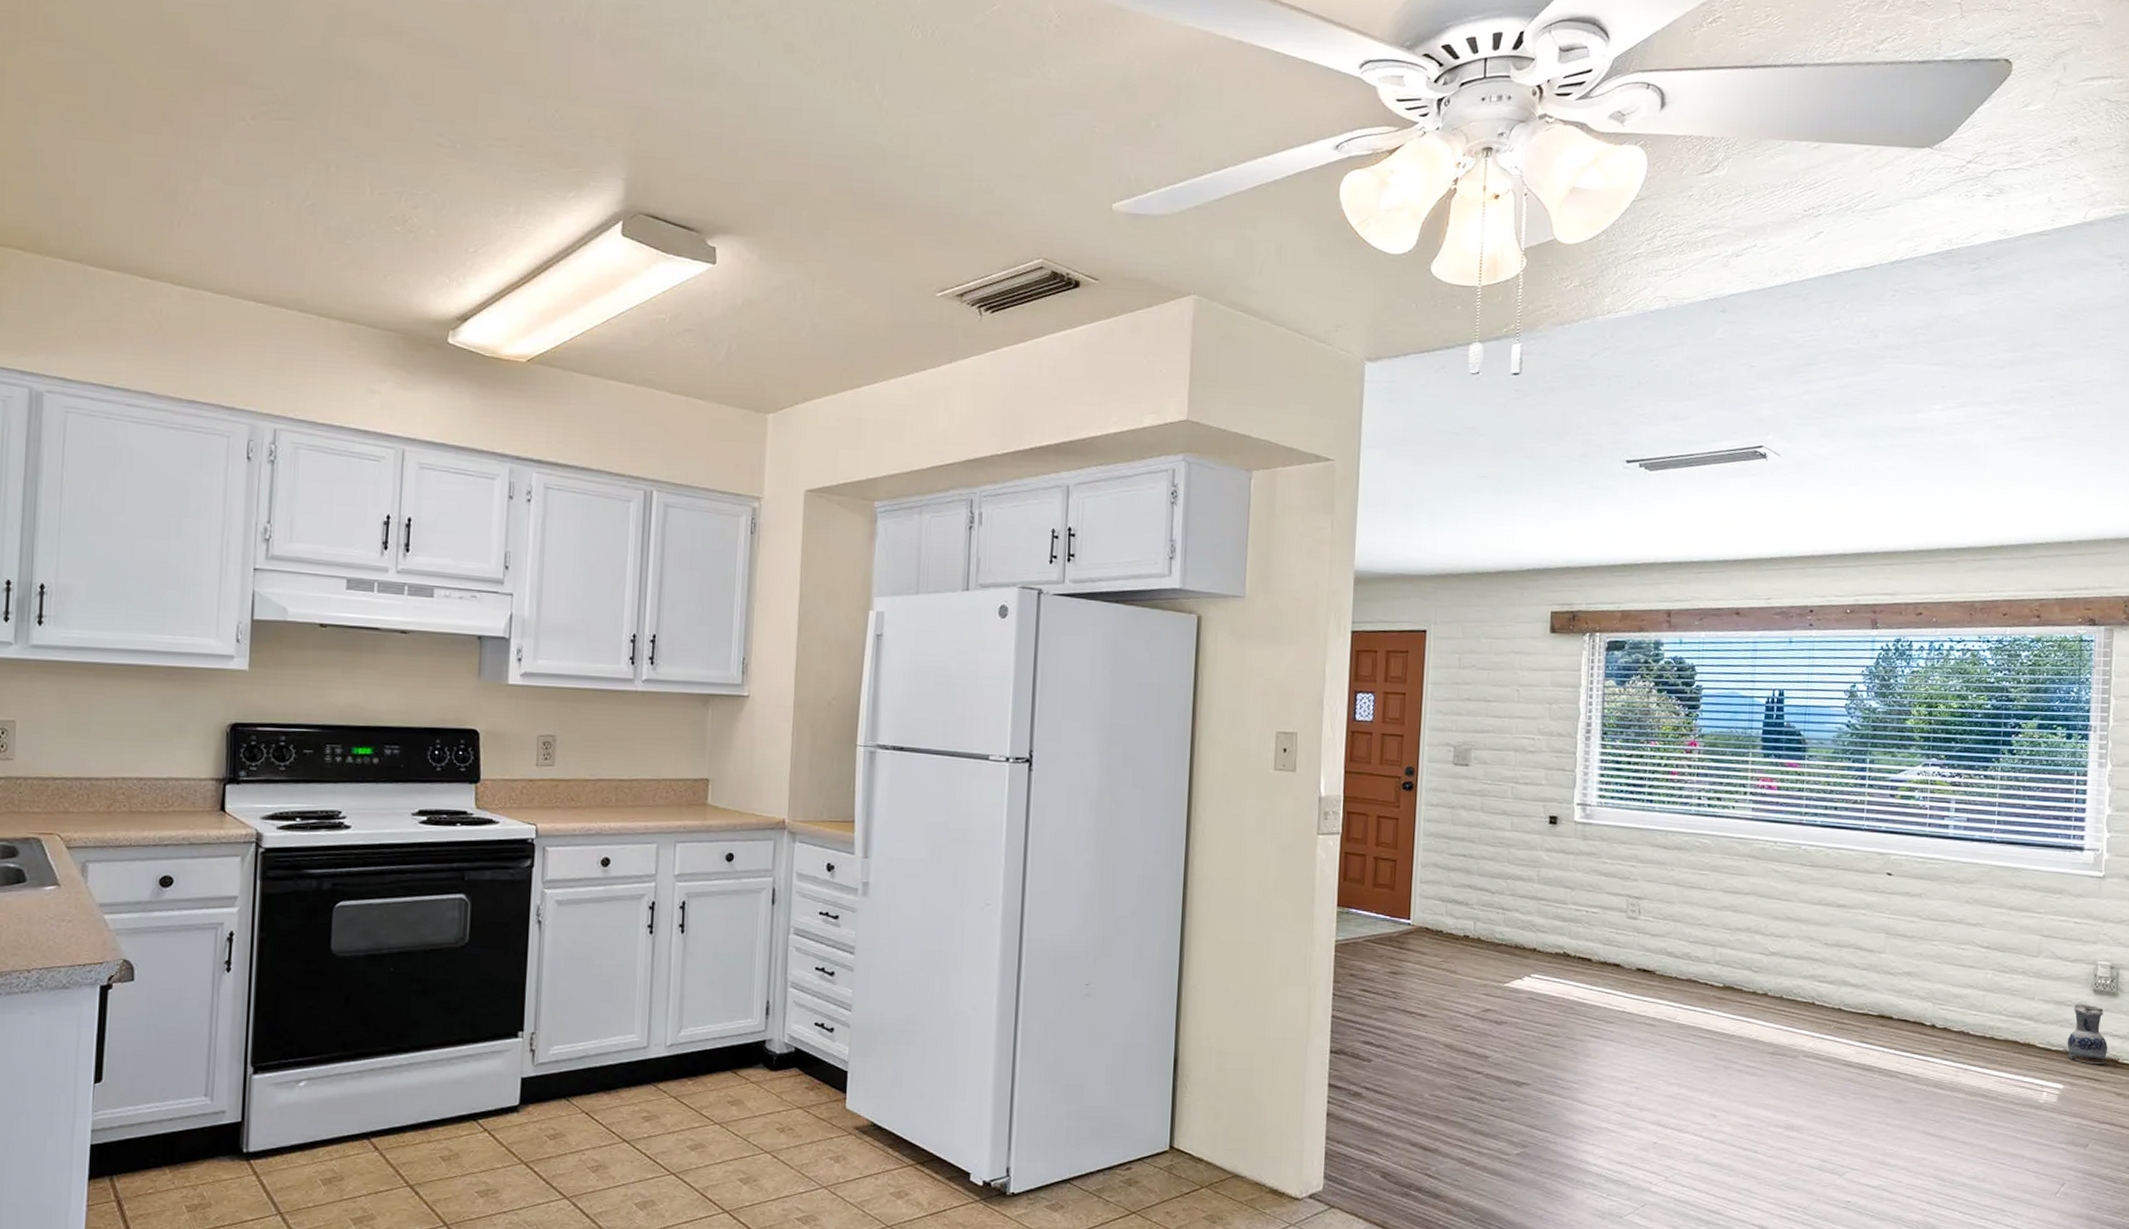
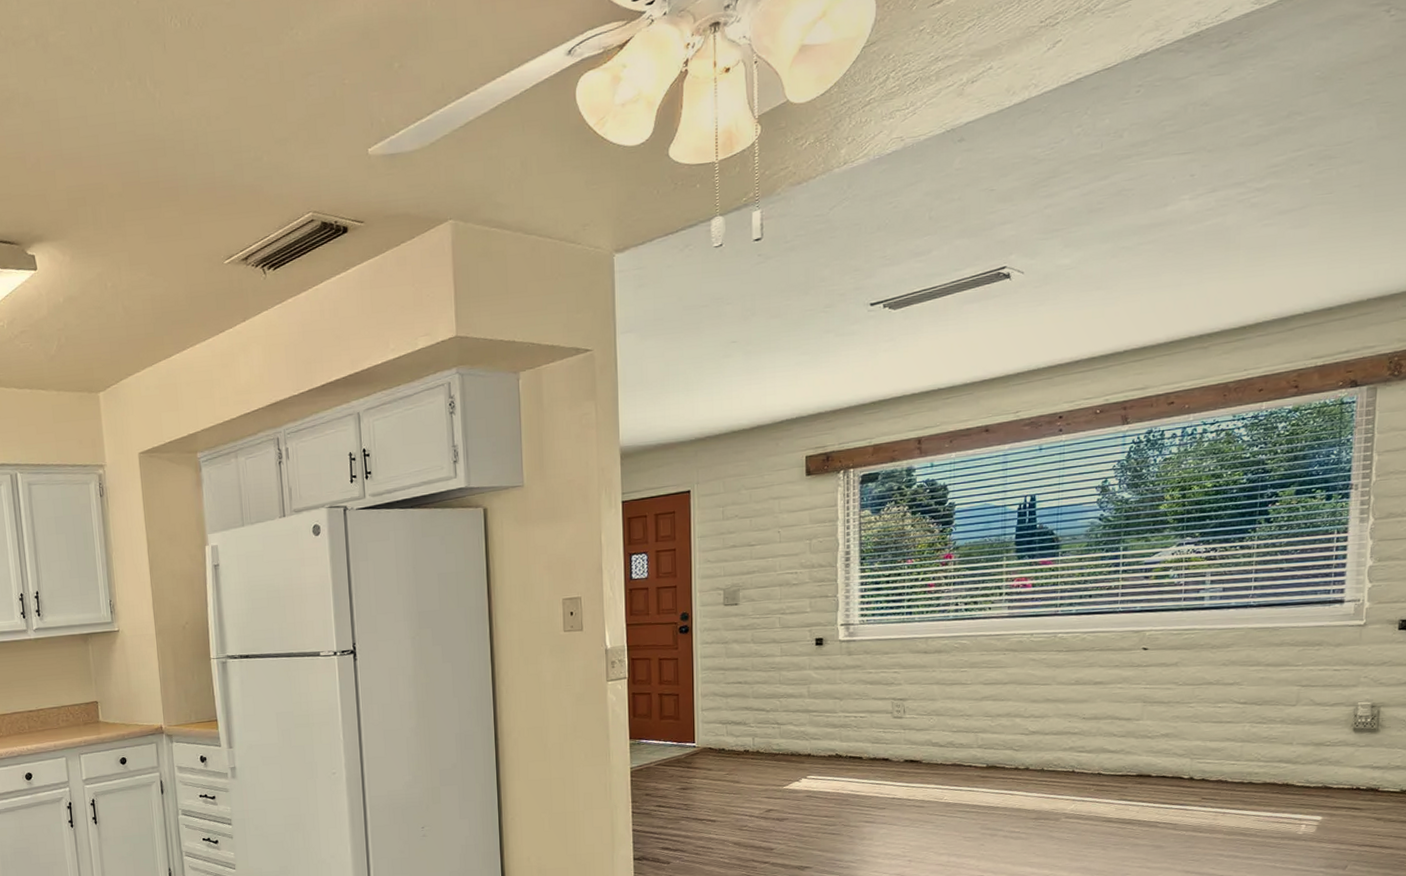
ceramic jug: present [2067,1003,2108,1064] -> none [1326,742,1368,795]

